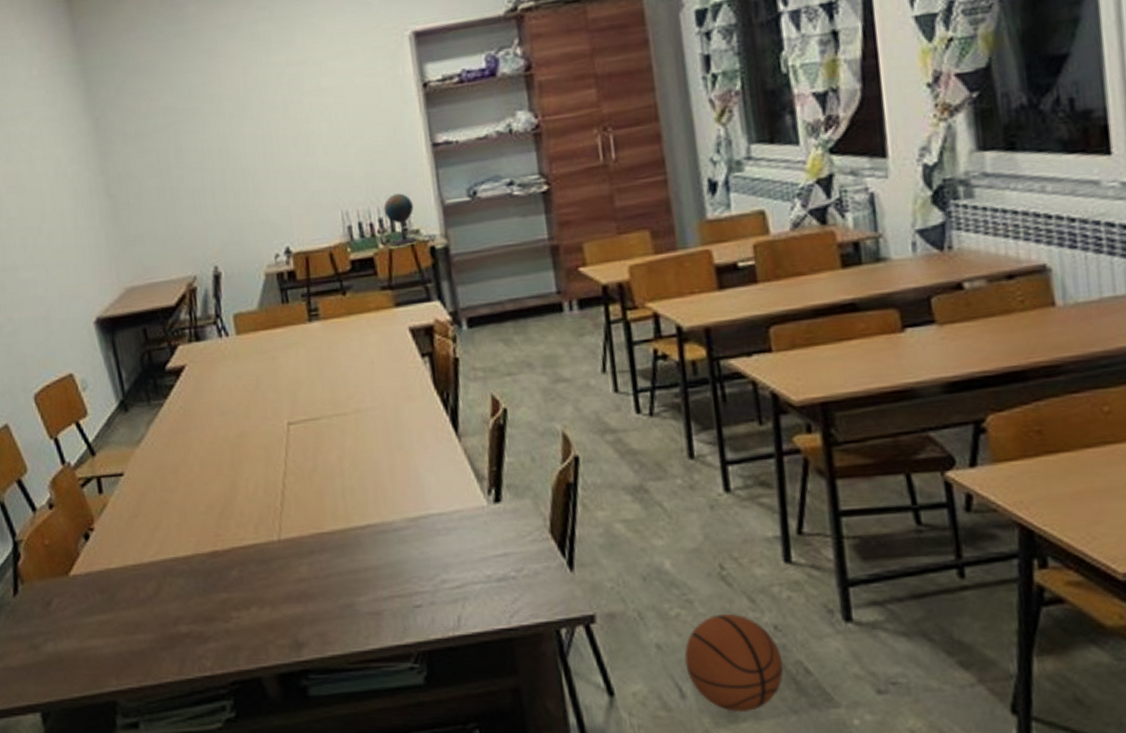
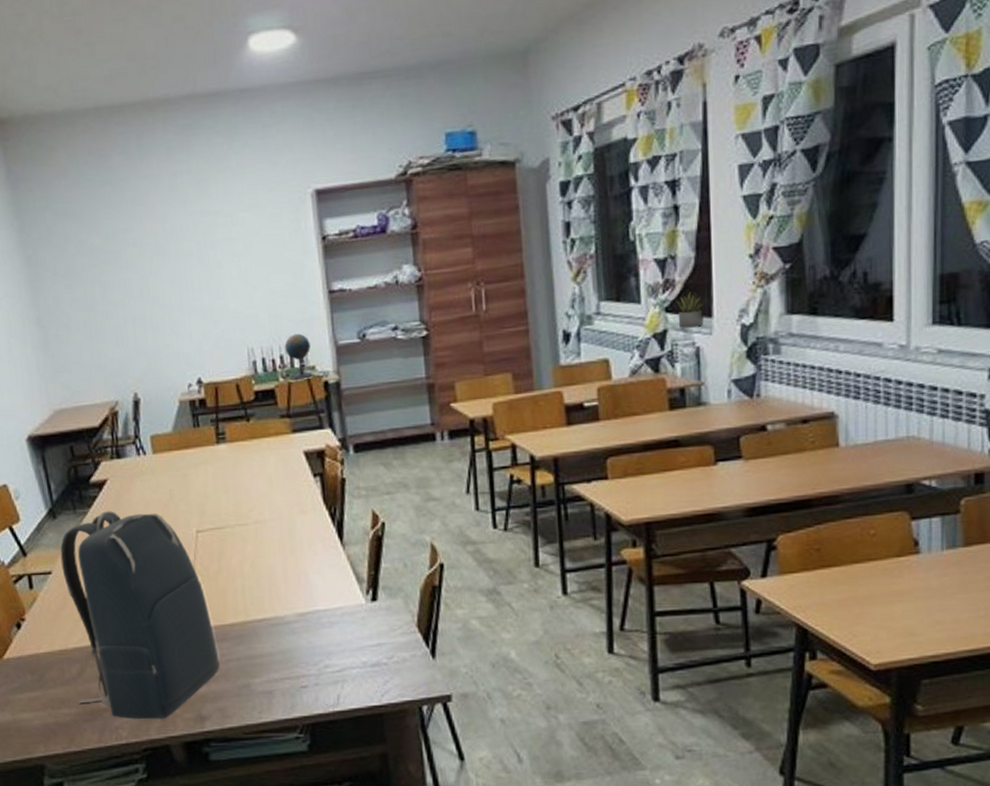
backpack: none [133,401,318,647] -> present [60,511,220,720]
basketball: present [684,613,784,713] -> none [523,694,603,774]
succulent plant: none [840,129,877,172] -> present [674,292,704,329]

